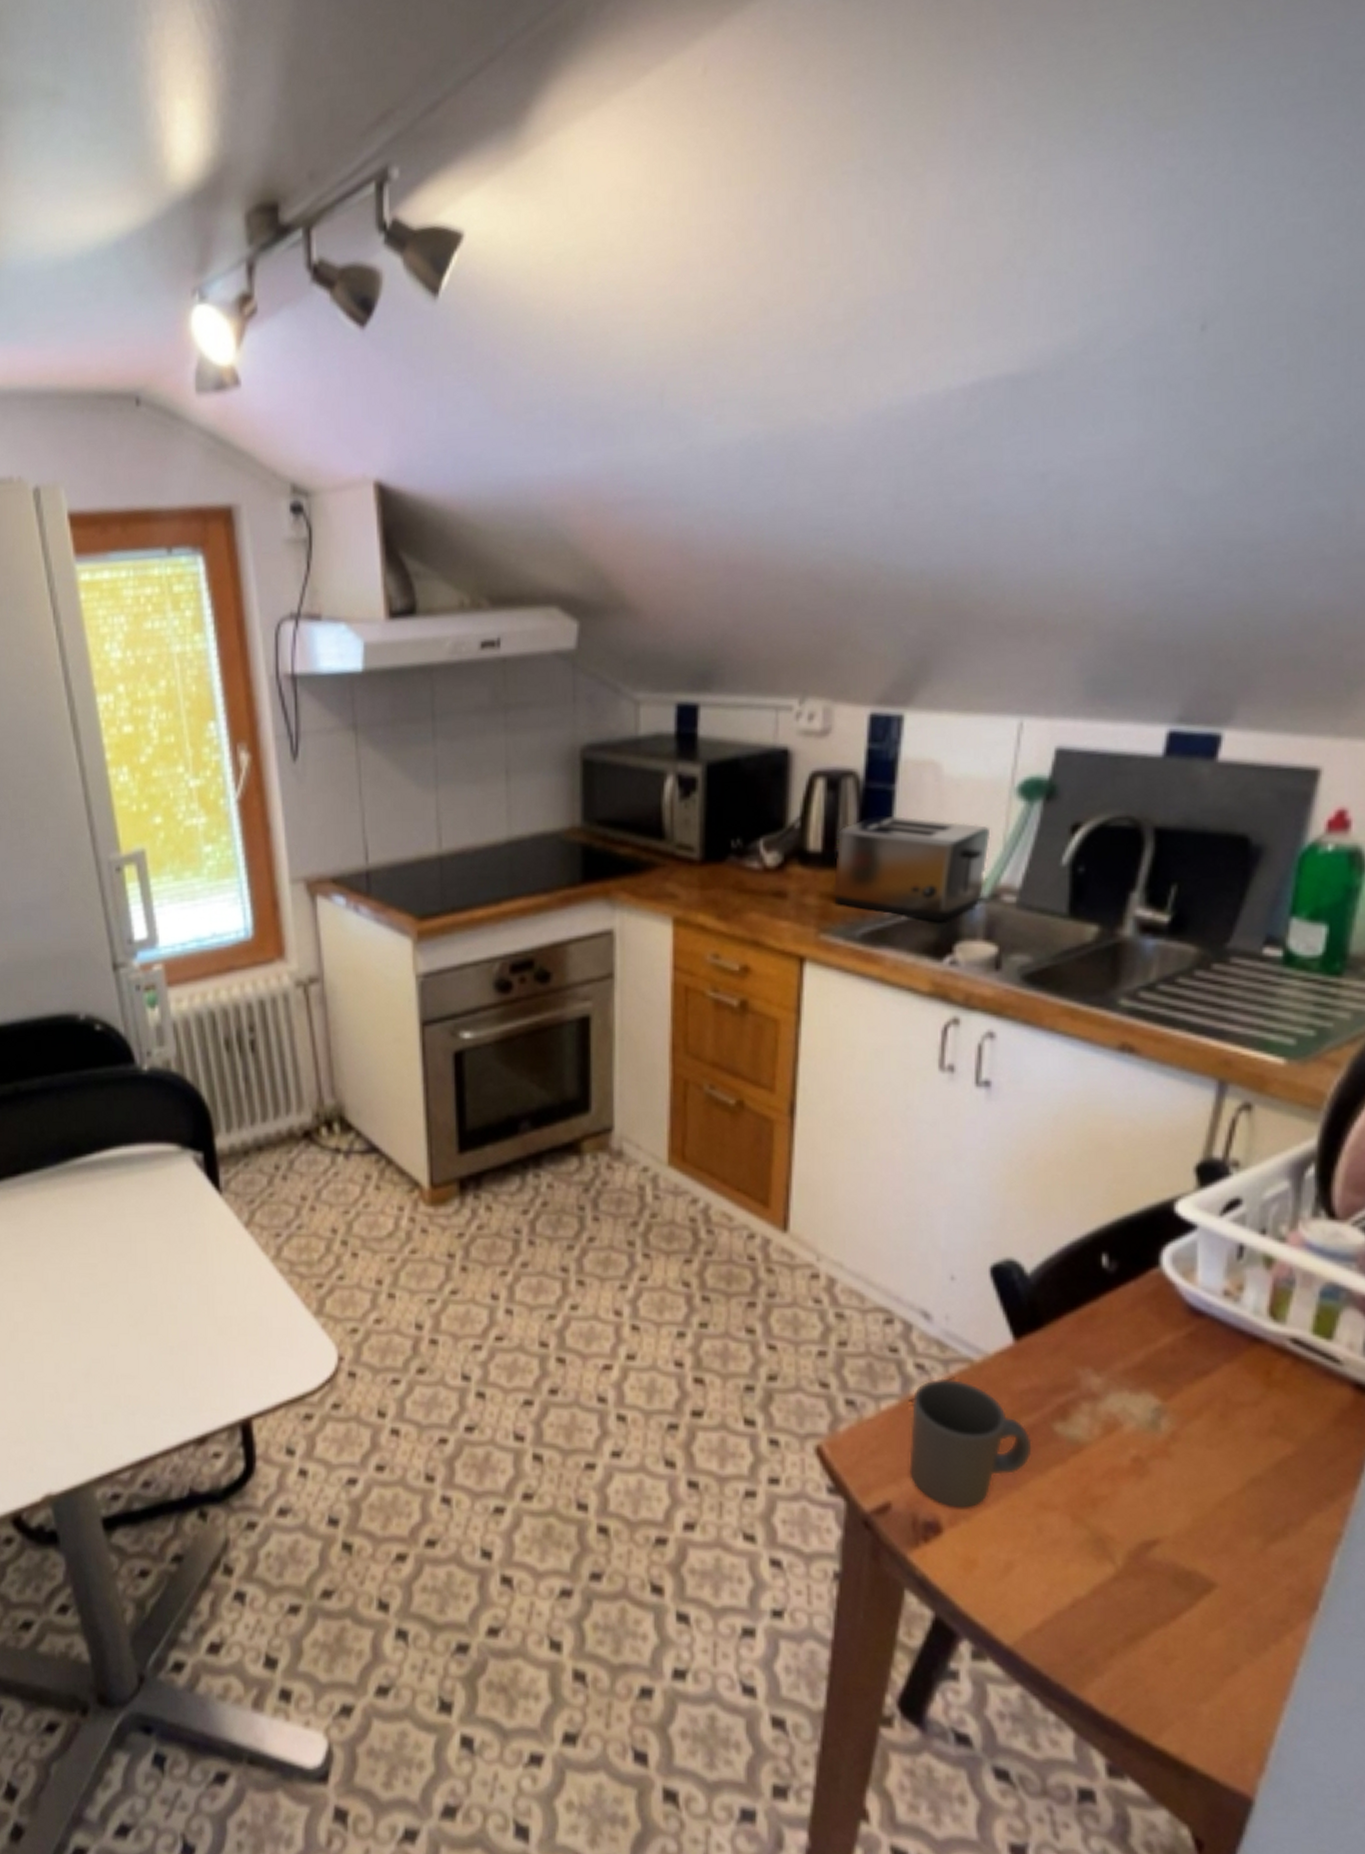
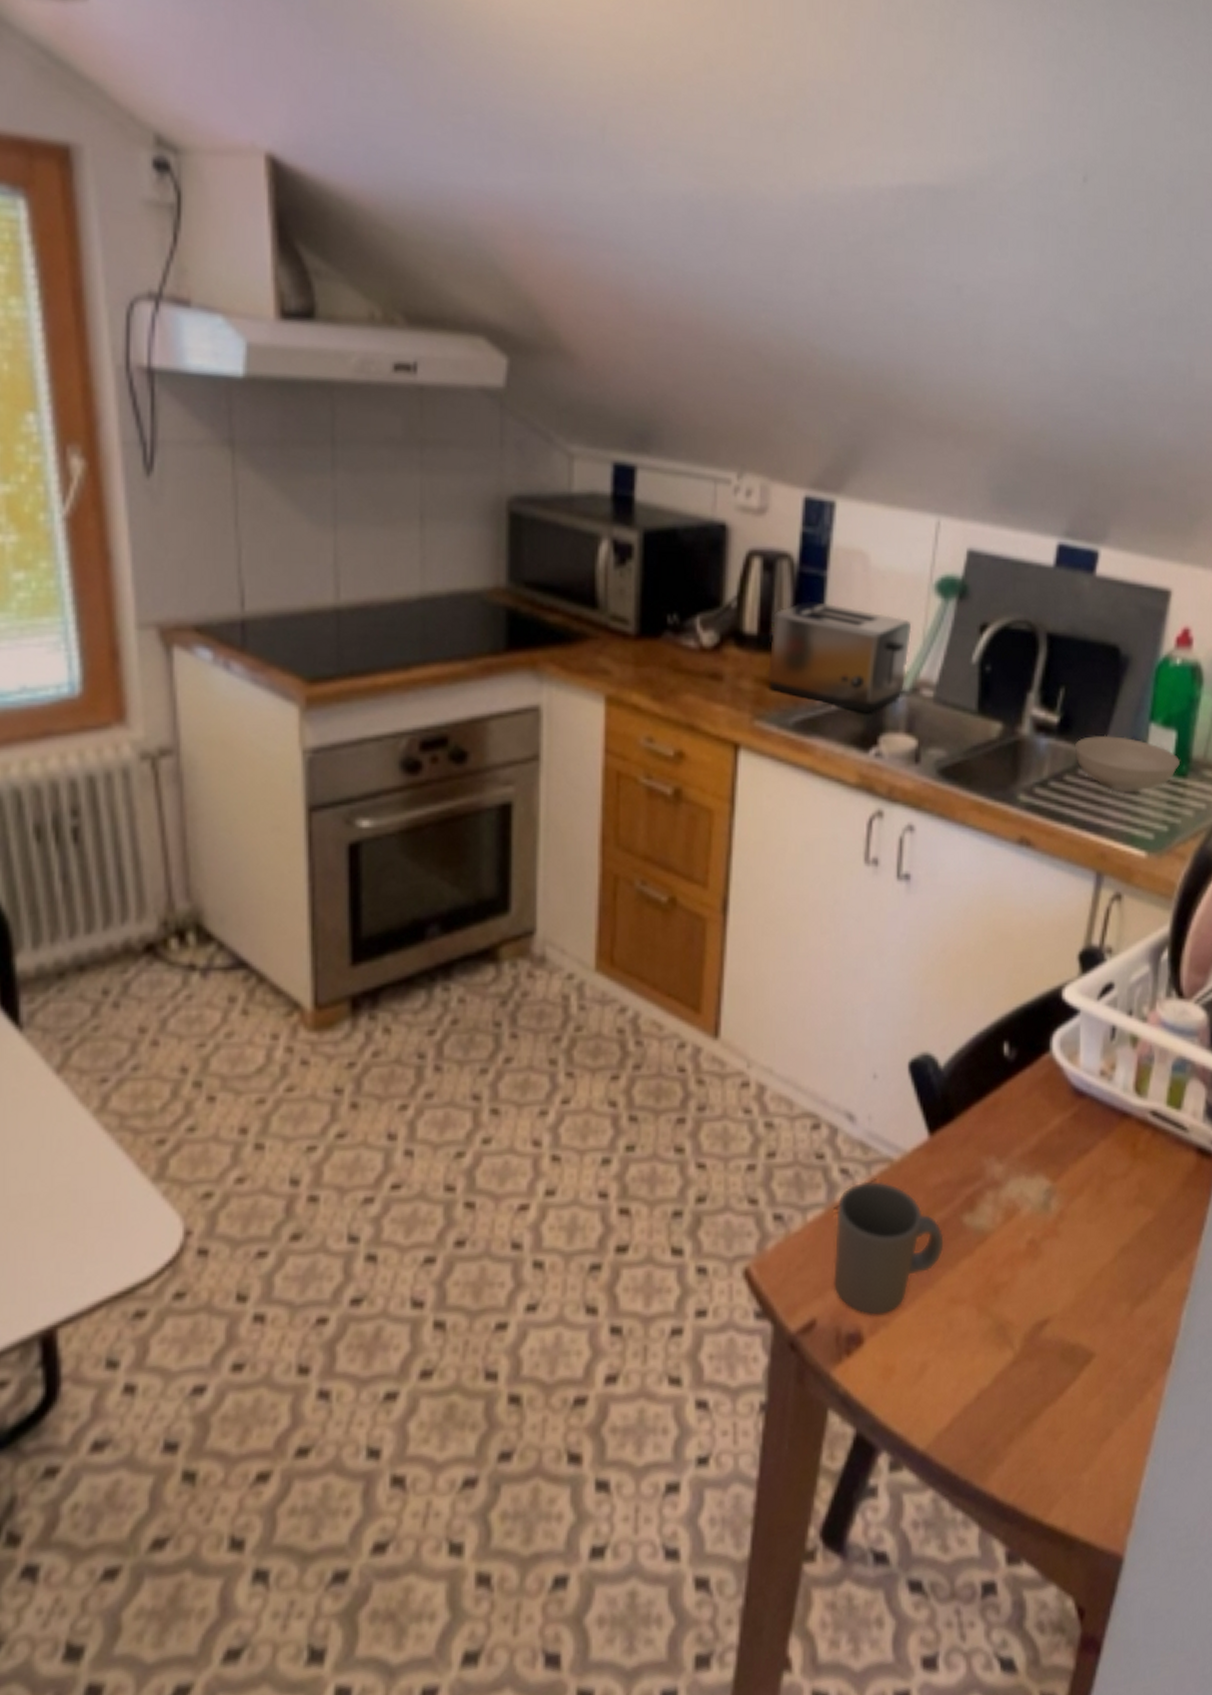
bowl: none [1189,933,1334,995] -> present [1074,735,1181,793]

